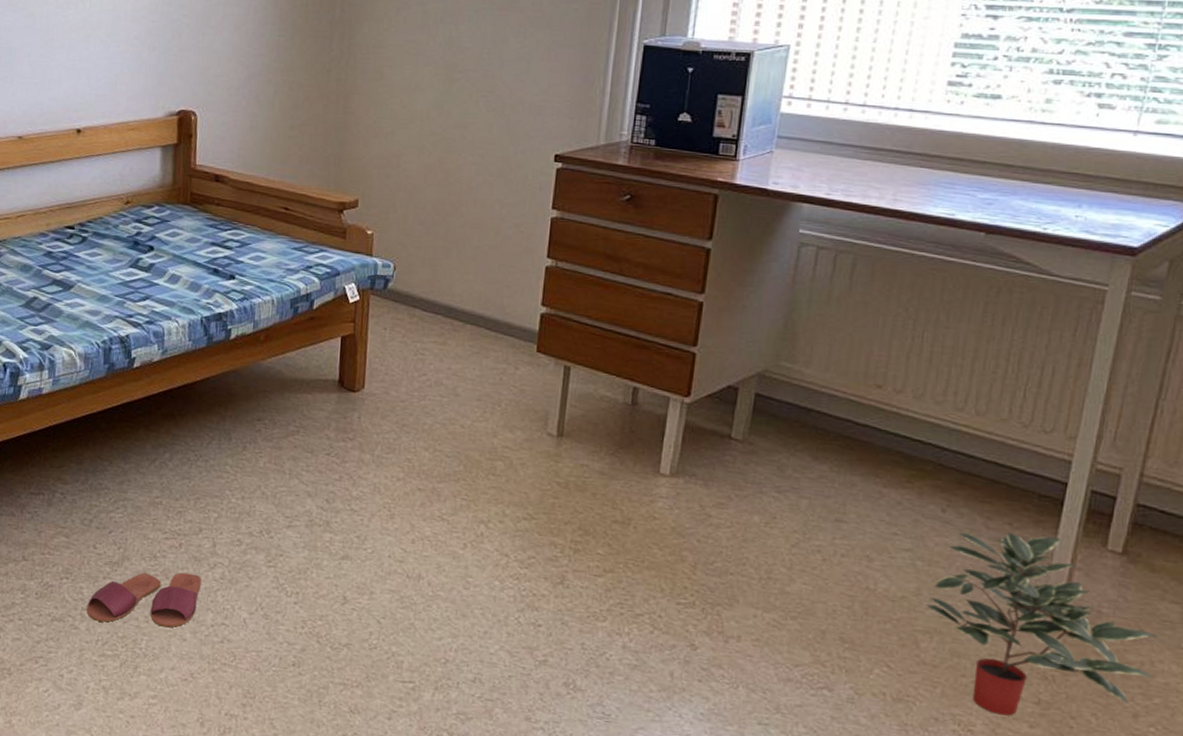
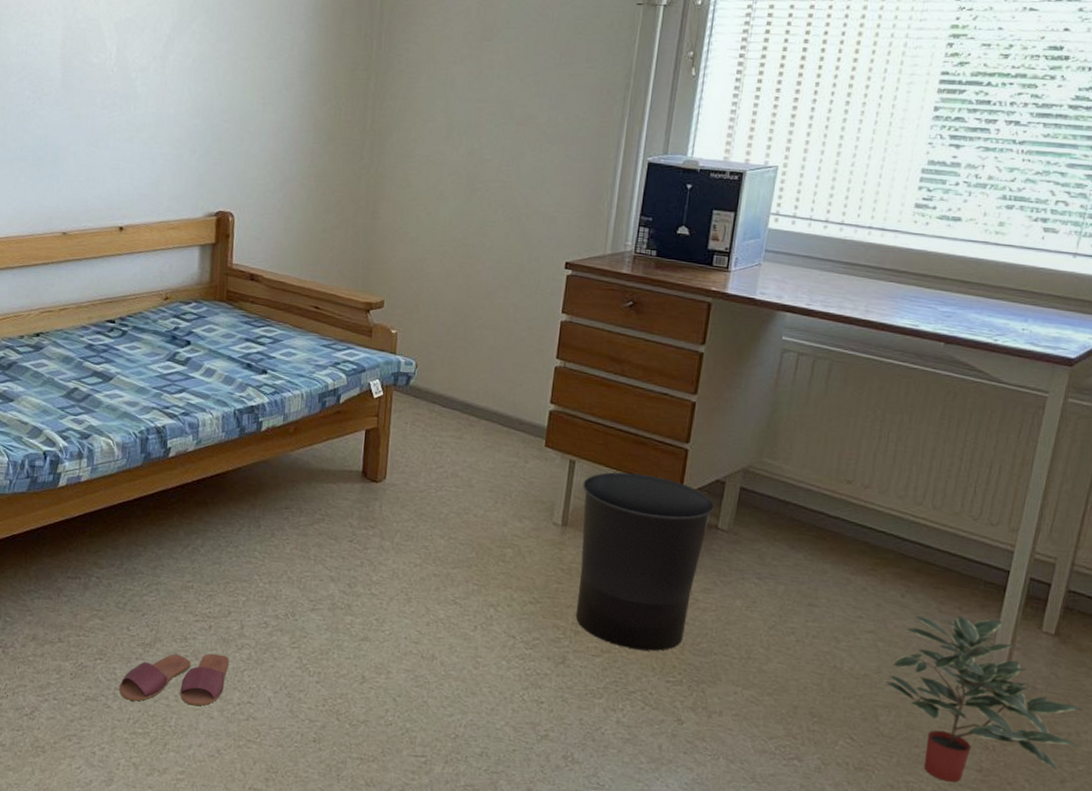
waste bin: none [574,378,727,571] -> present [575,472,715,651]

